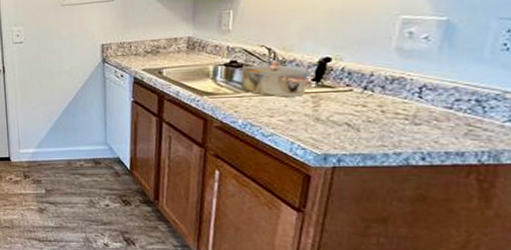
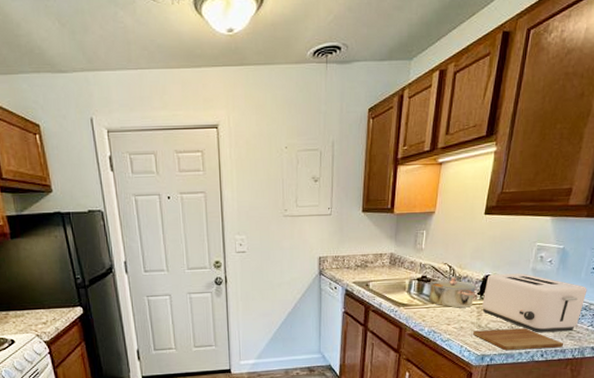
cutting board: none [307,122,461,151] -> present [472,328,564,351]
toaster: none [320,53,497,128] -> present [482,273,587,332]

